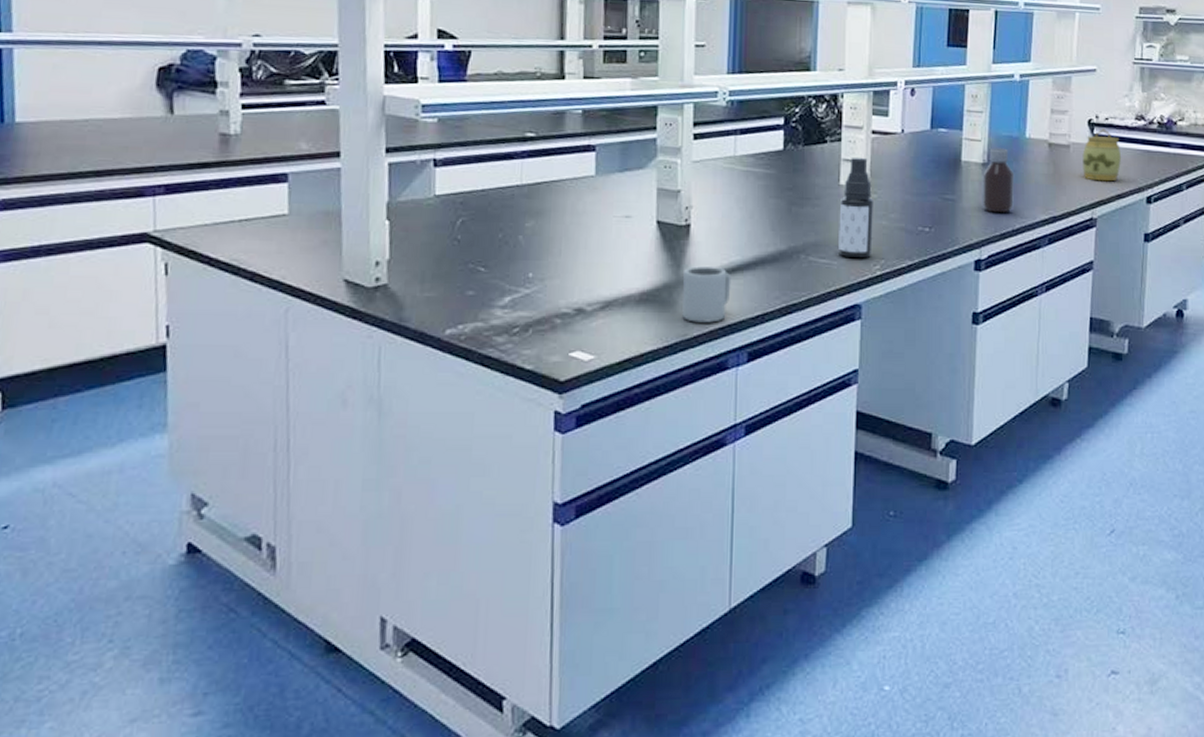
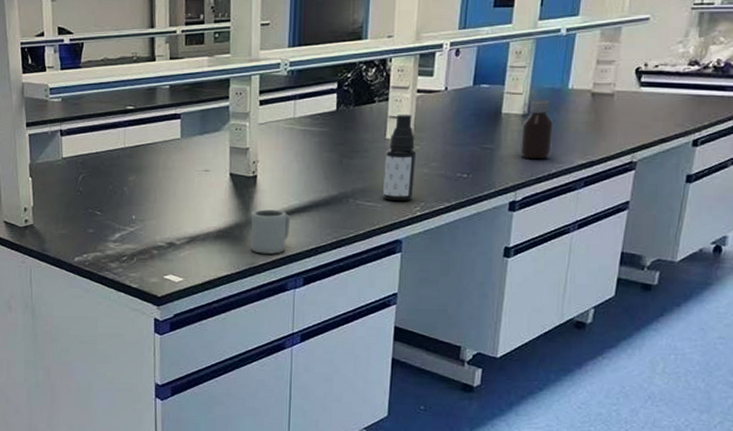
jar: present [1082,129,1122,182] -> none [625,76,670,127]

